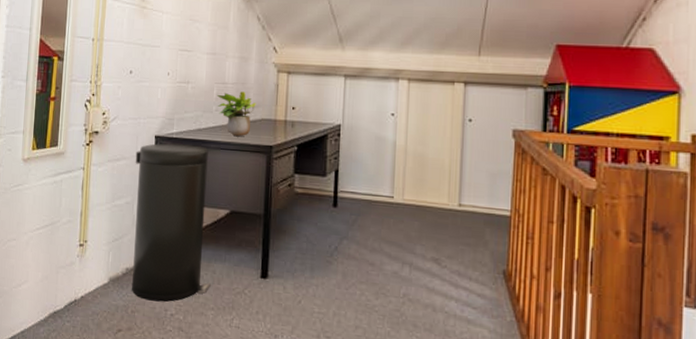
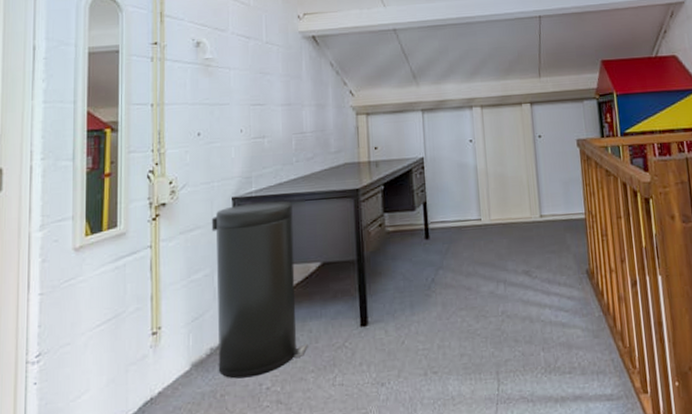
potted plant: present [216,91,256,137] -> none [295,138,338,186]

